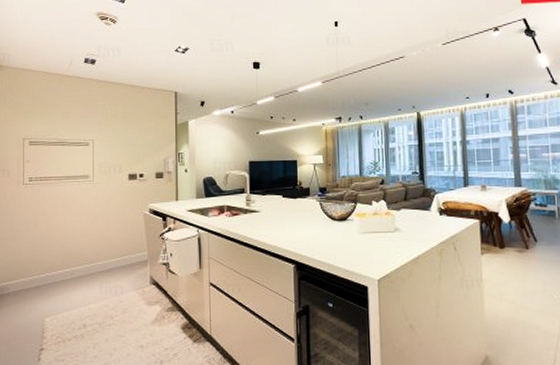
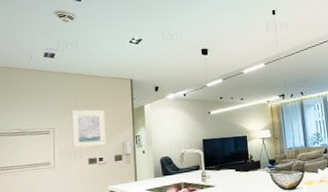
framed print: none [112,121,148,162] -> present [71,109,107,148]

